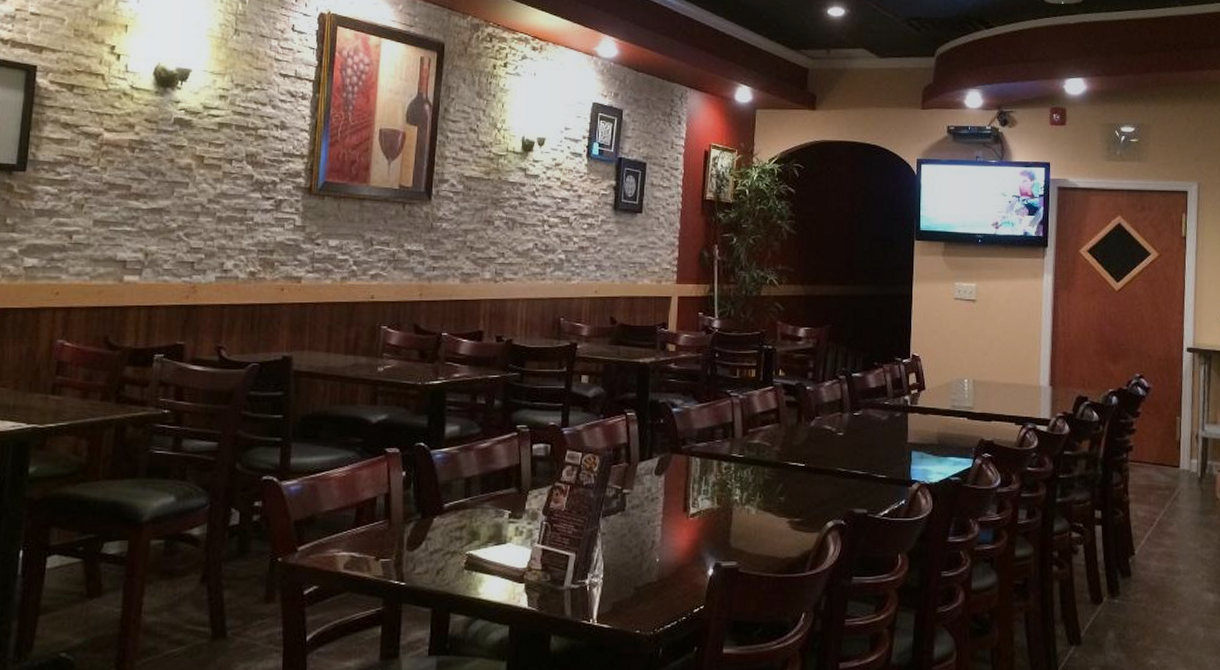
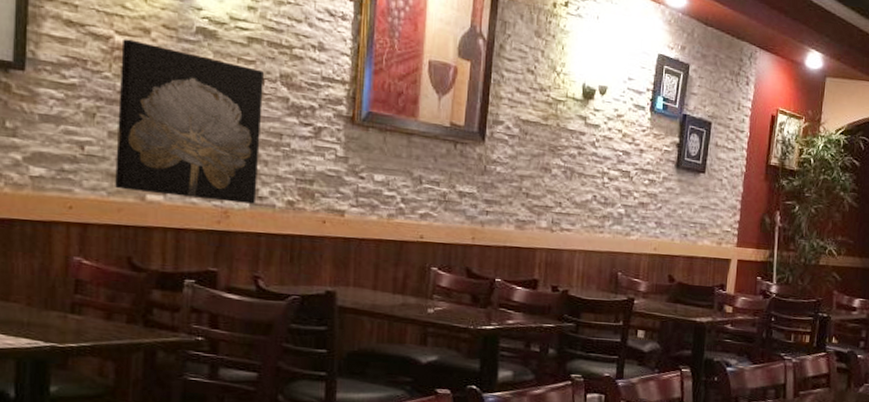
wall art: none [97,135,232,277] -> present [115,39,264,204]

